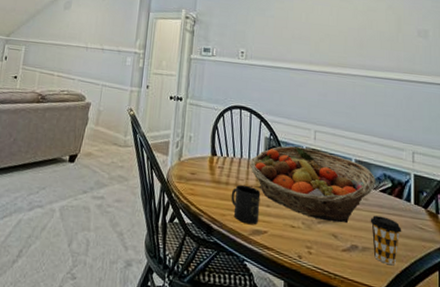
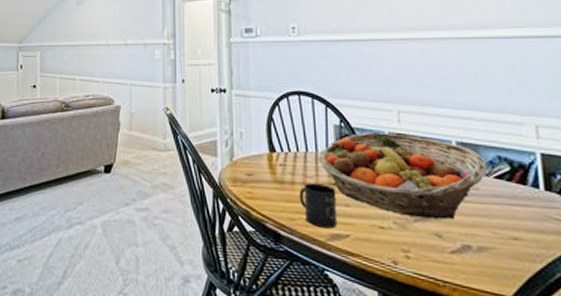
coffee cup: present [370,215,402,266] -> none [484,208,531,267]

